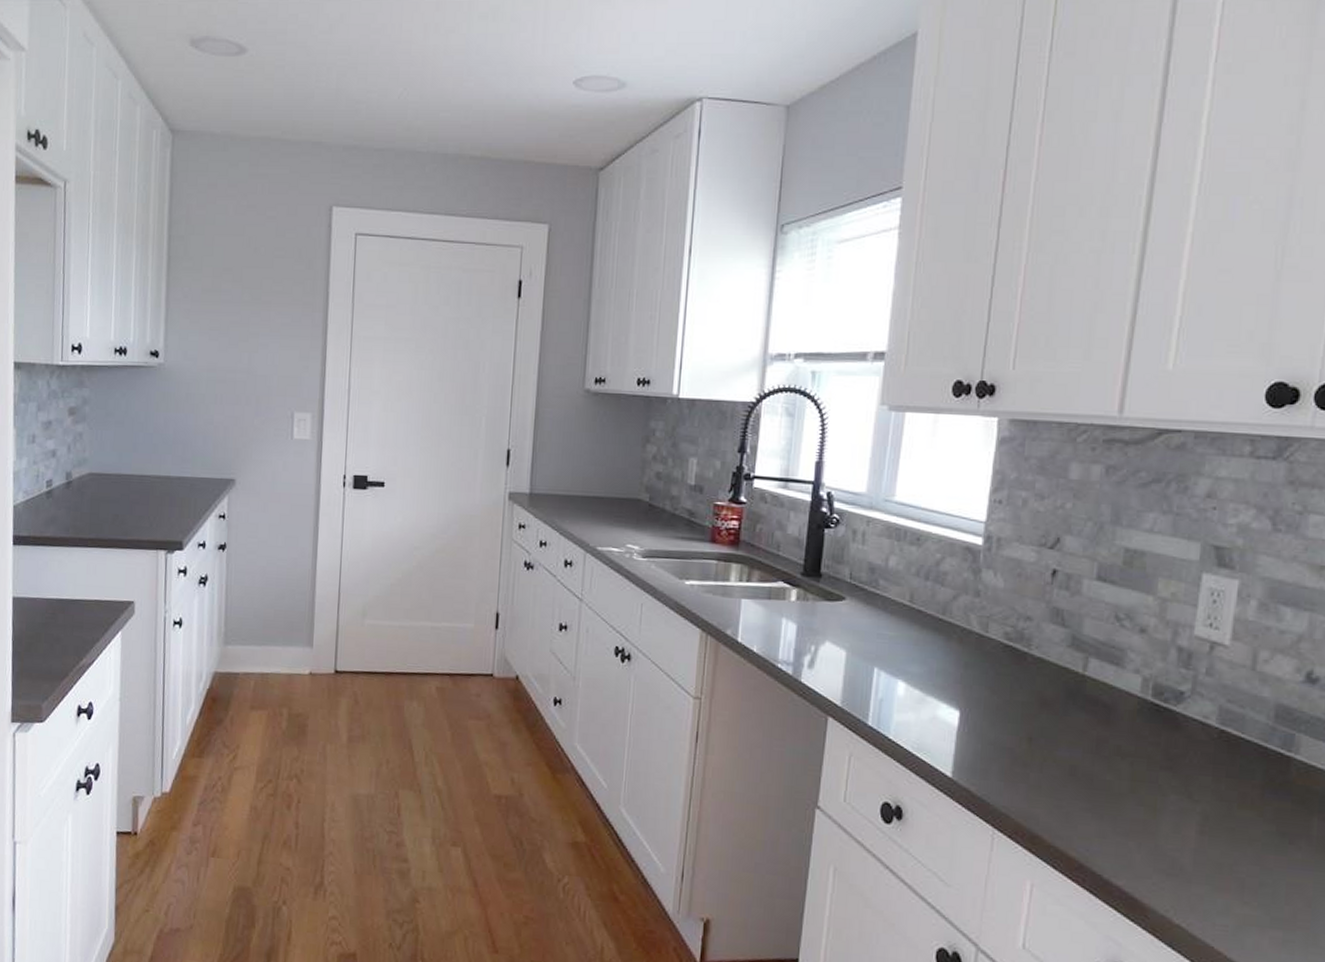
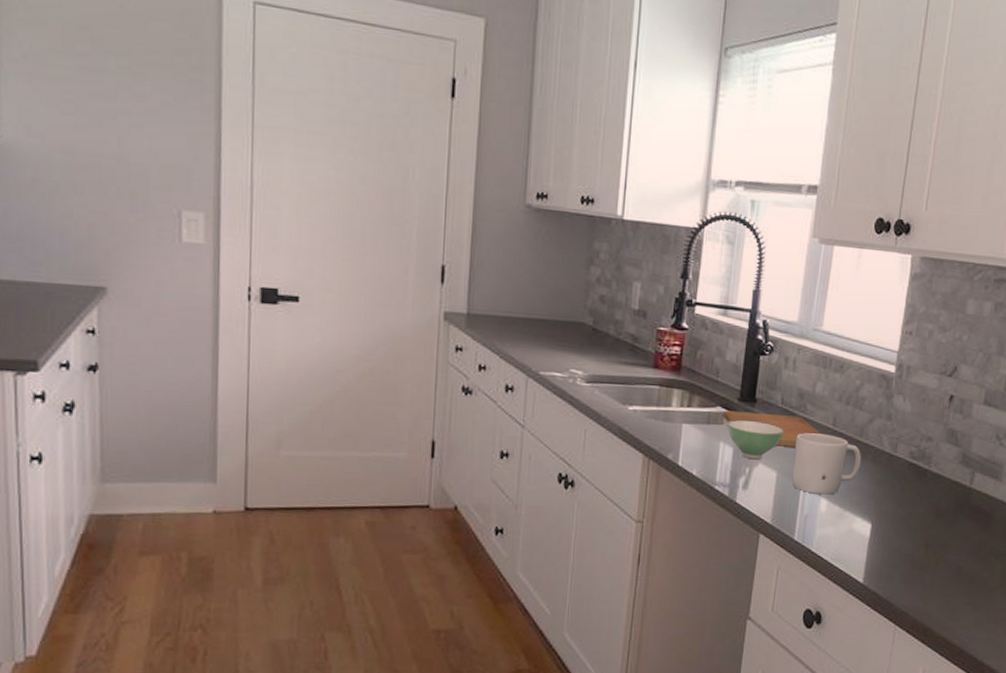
cutting board: none [785,585,897,625] -> present [722,410,821,447]
bowl: none [790,595,854,638] -> present [727,420,785,460]
mug: none [863,609,946,677] -> present [791,433,862,495]

